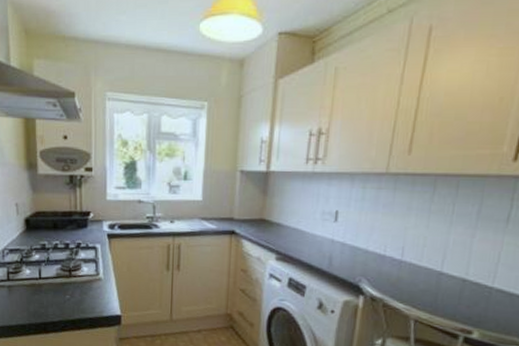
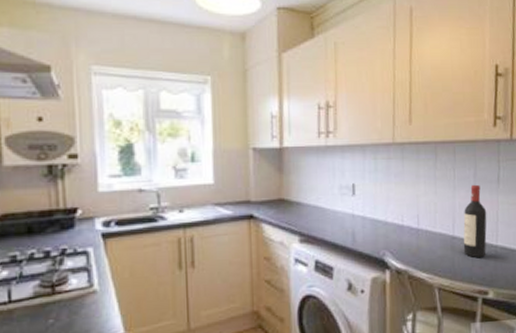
wine bottle: none [450,221,487,298] -> present [463,184,487,258]

